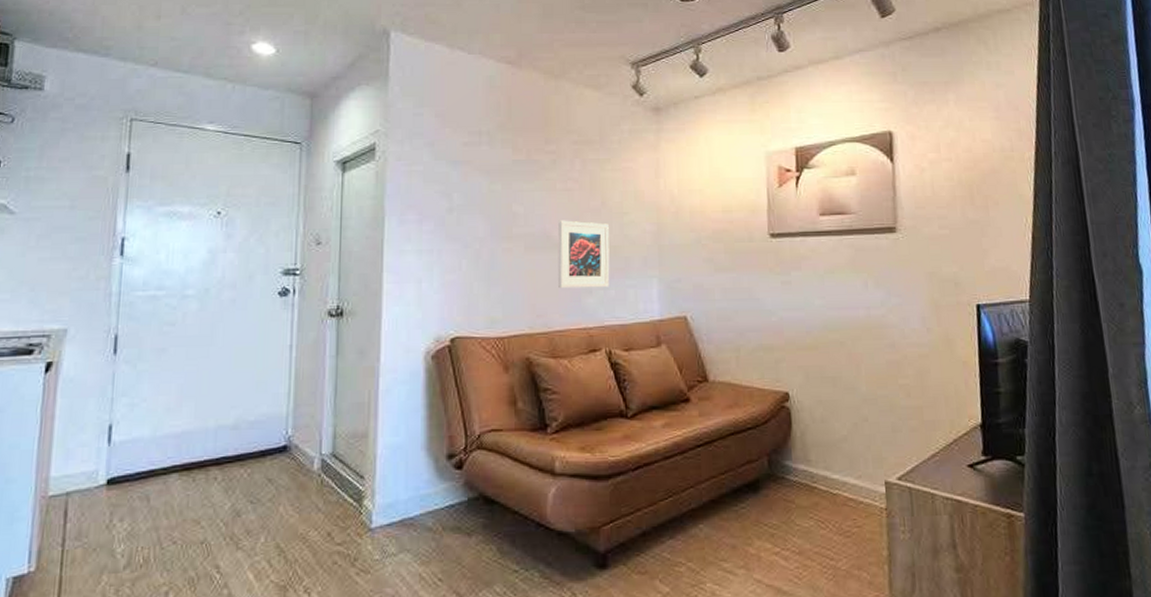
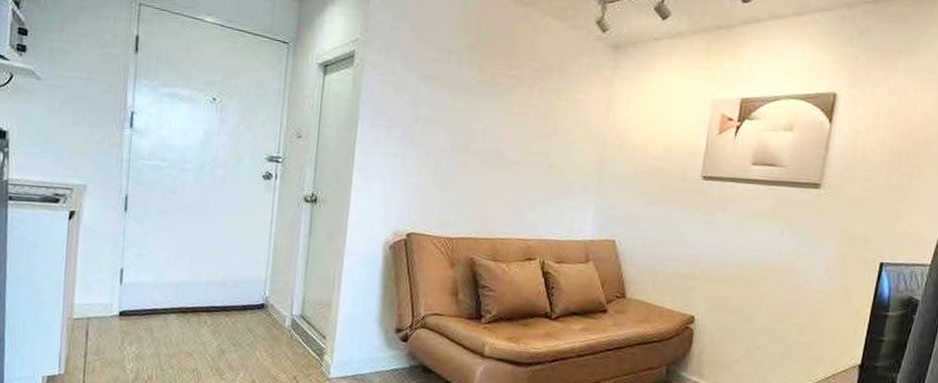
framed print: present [558,220,610,289] -> none [505,141,557,206]

